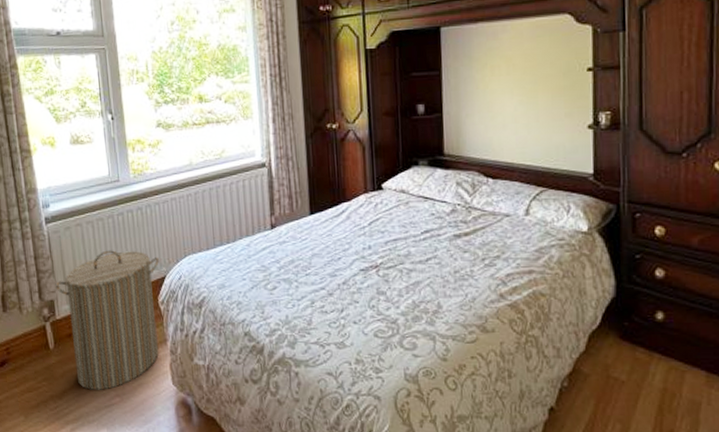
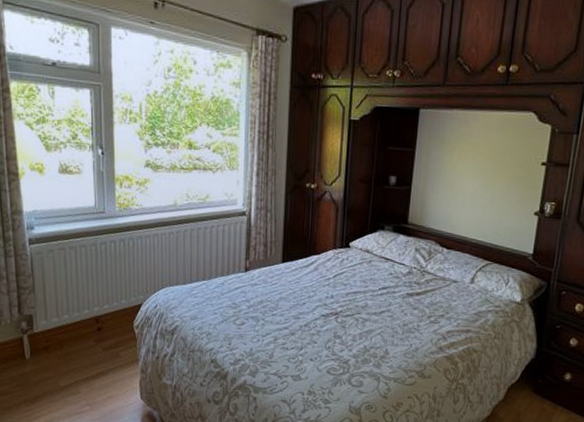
laundry hamper: present [55,250,159,390] -> none [35,275,137,399]

